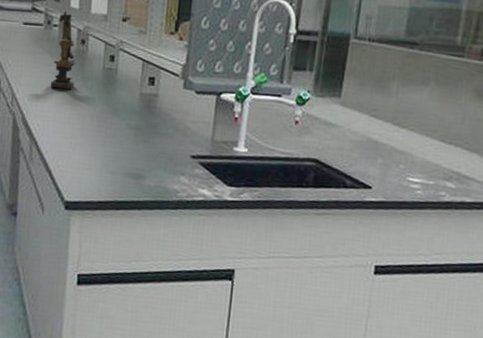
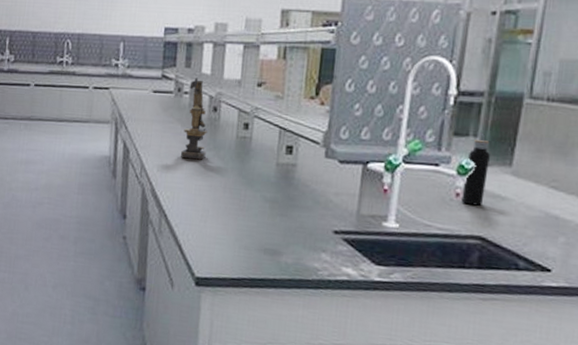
water bottle: none [300,69,323,132] -> present [461,134,490,206]

